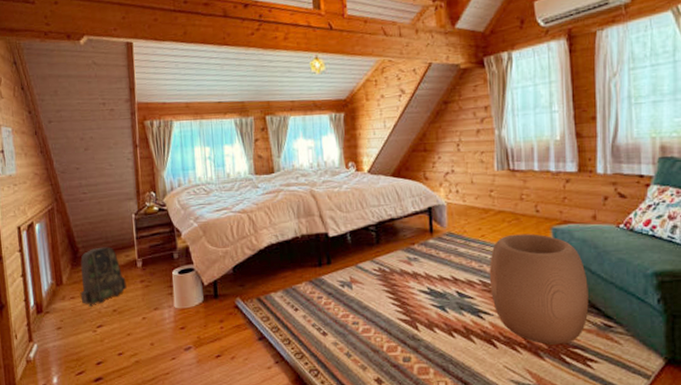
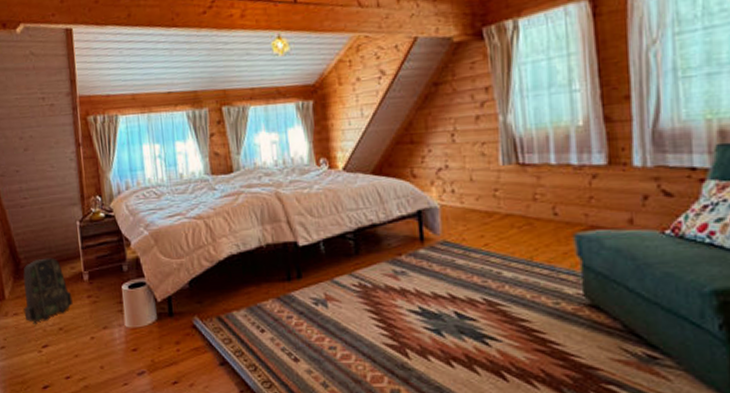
pouf: present [489,234,589,345] -> none [495,242,626,379]

